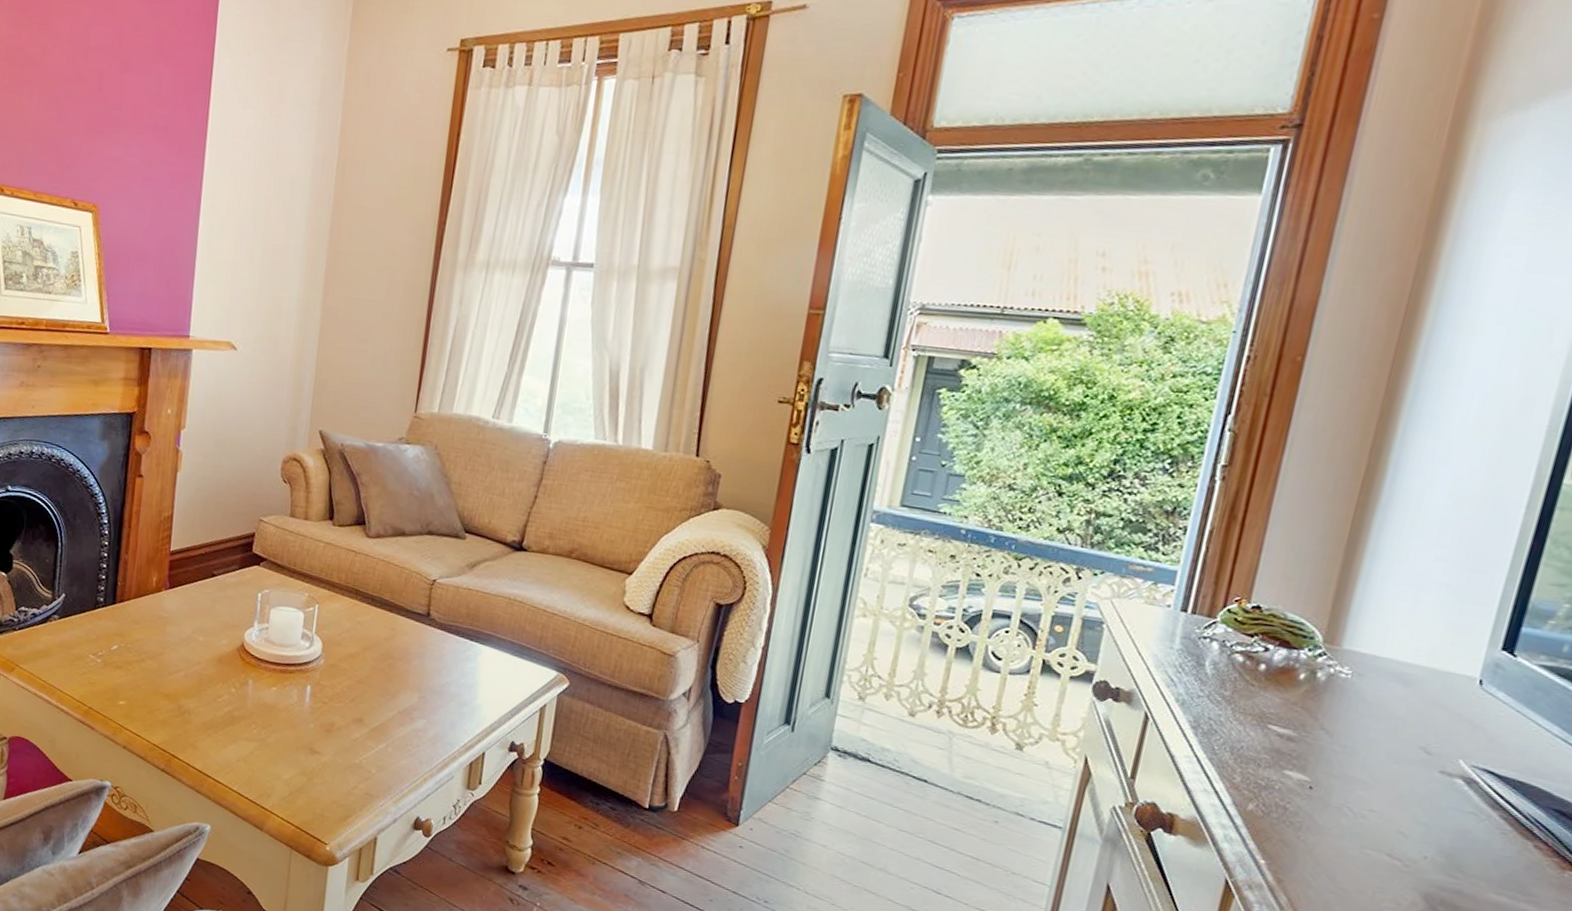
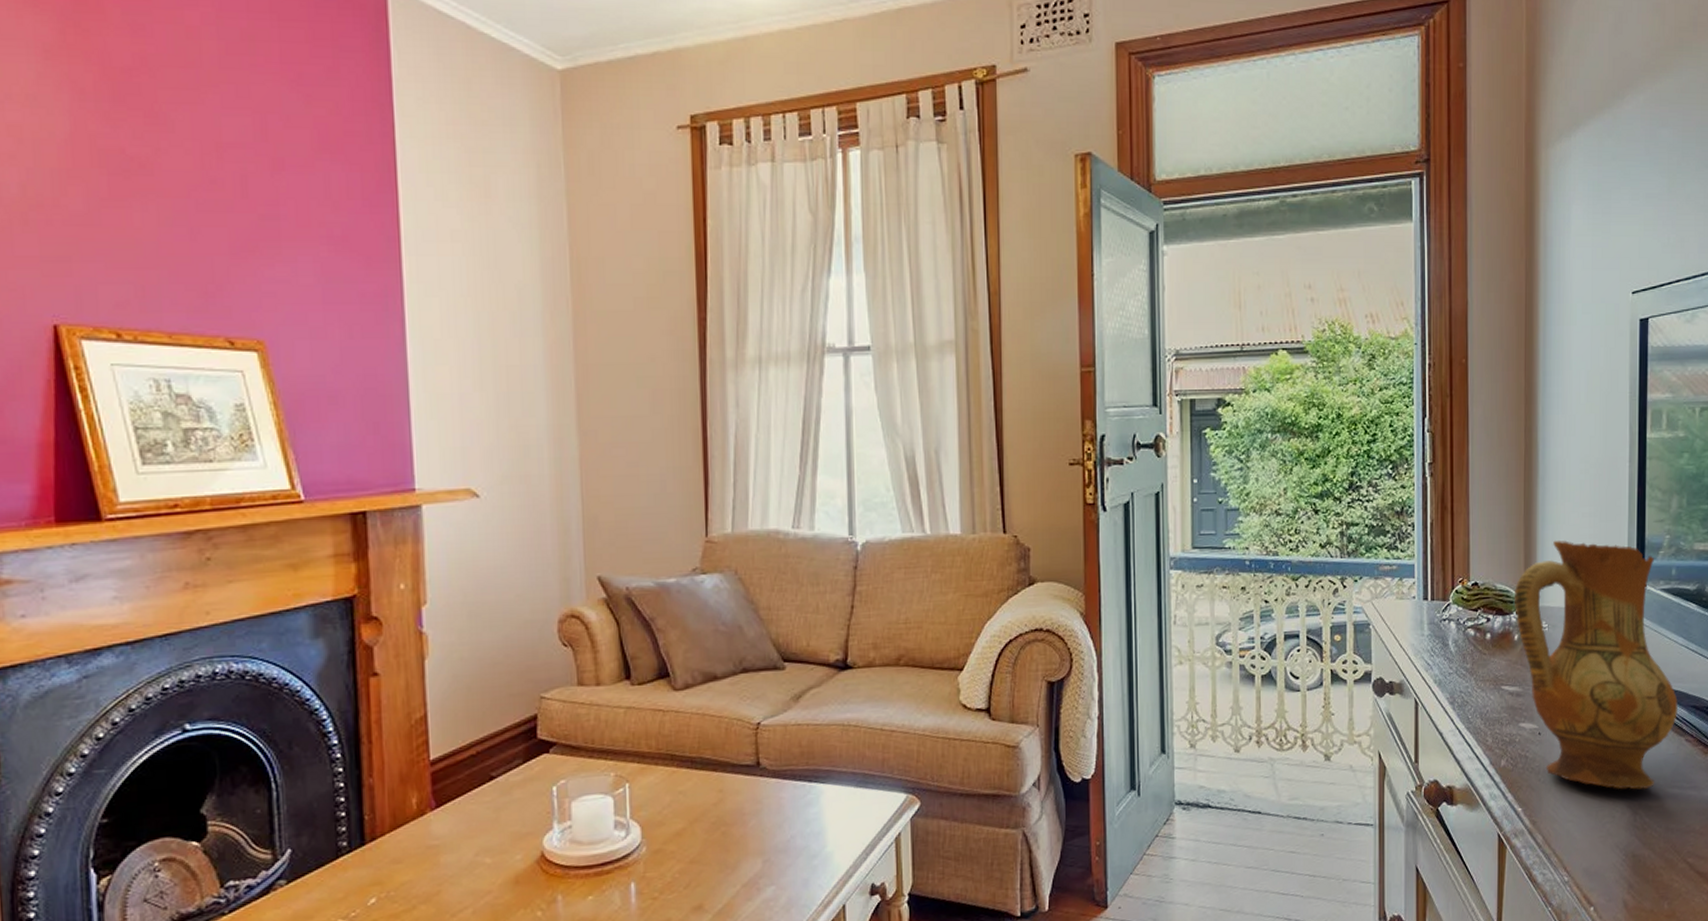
ceramic jug: none [1307,579,1538,887] -> present [1513,540,1678,790]

